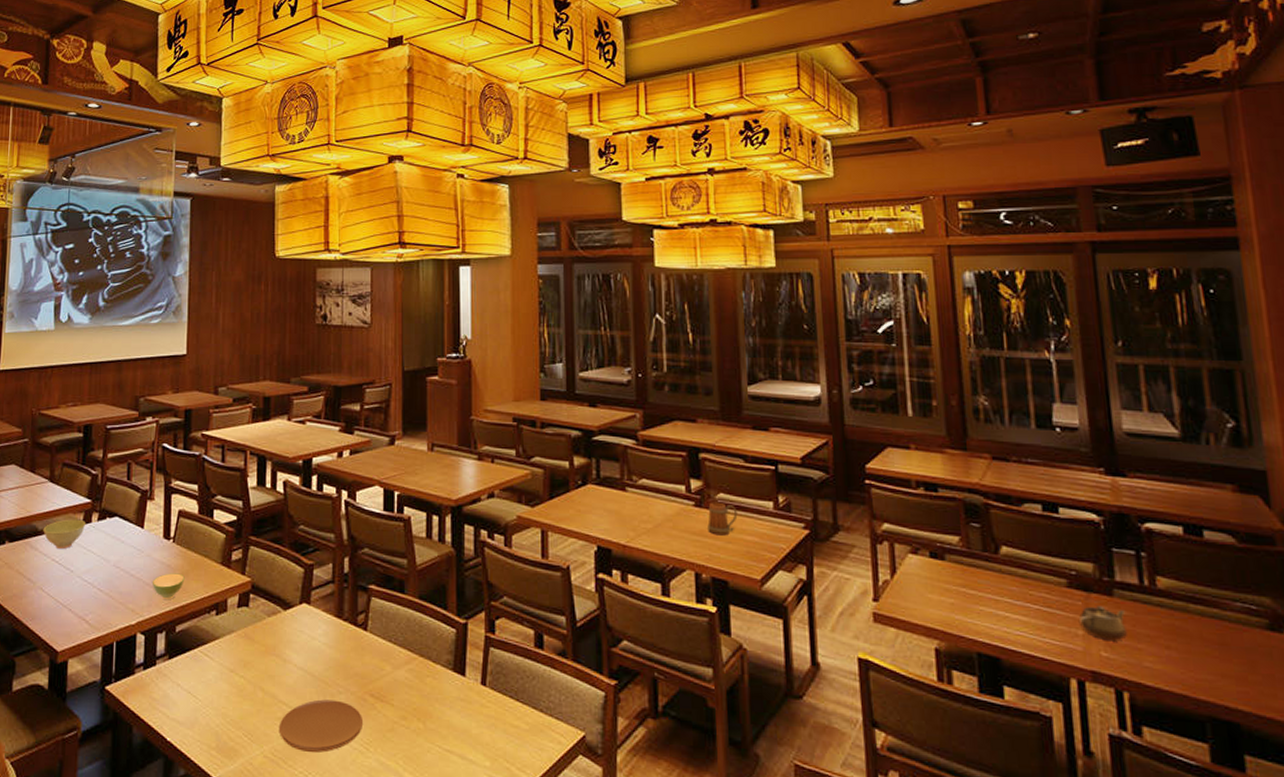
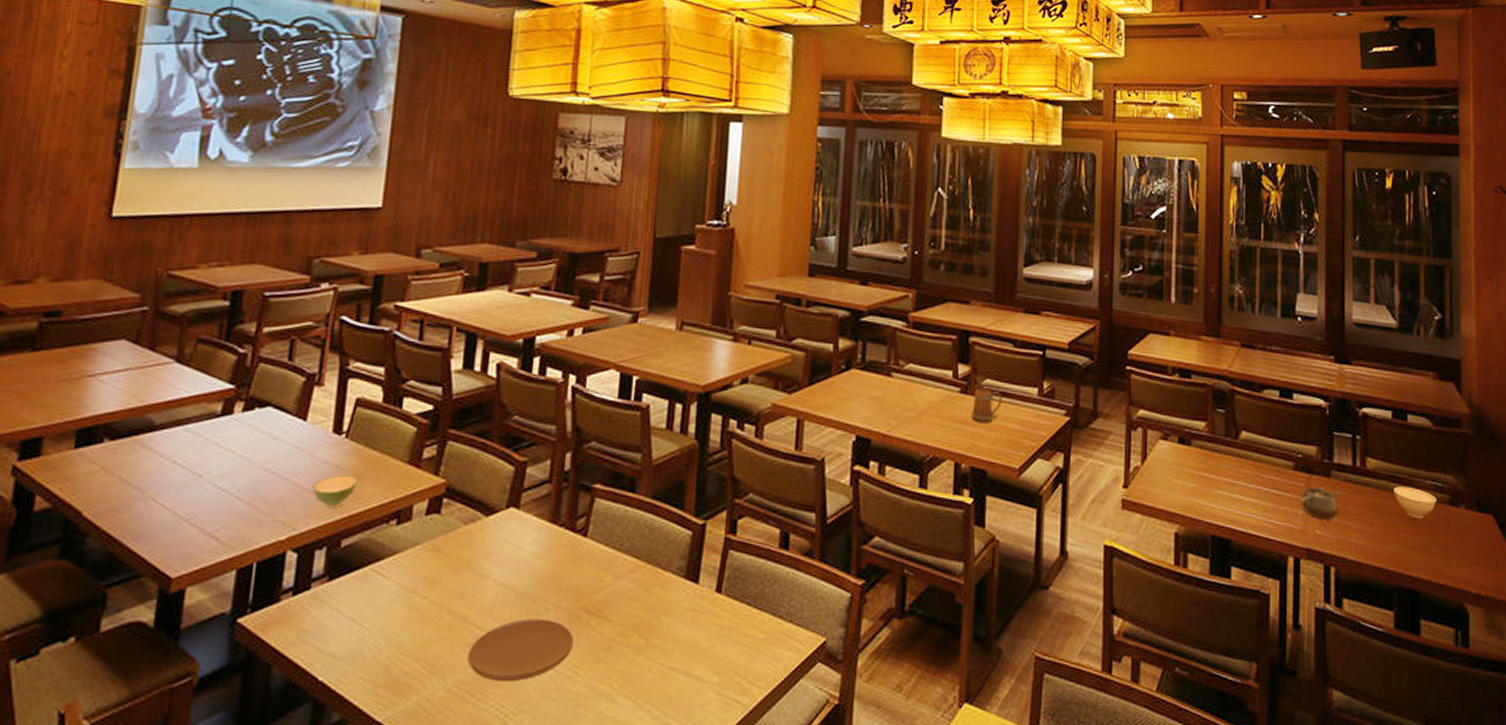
bowl: present [43,519,86,550] -> none [161,410,226,449]
bowl: none [1194,608,1252,645] -> present [1393,487,1437,519]

